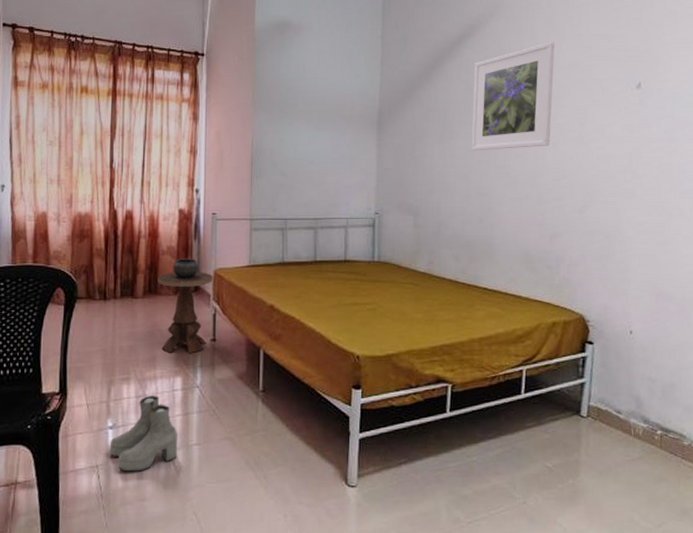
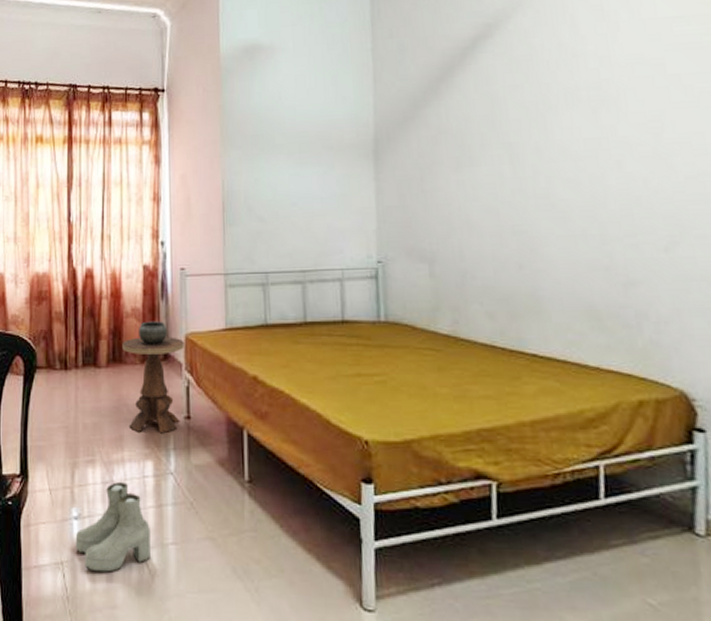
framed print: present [470,42,555,151] -> none [496,33,612,179]

